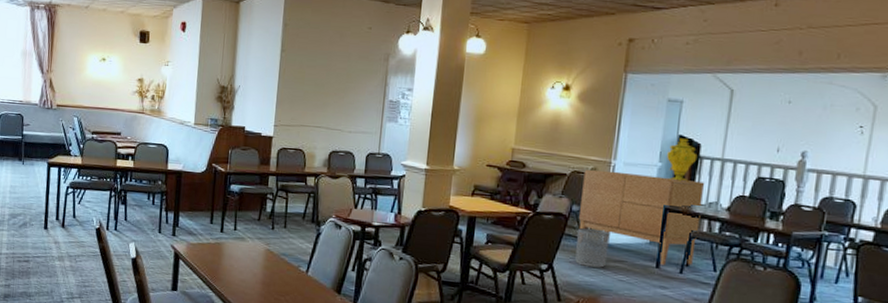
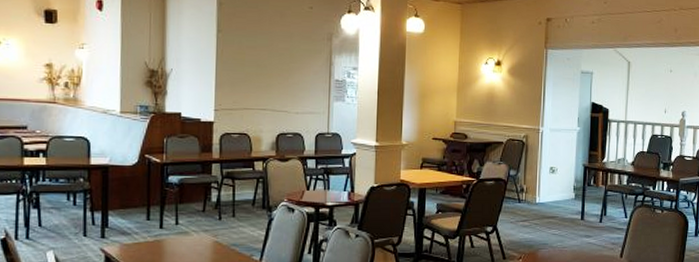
waste bin: present [575,227,610,268] -> none [515,190,543,225]
sideboard: present [578,170,705,265] -> none [516,136,614,217]
decorative urn: present [667,138,698,182] -> none [584,105,607,143]

